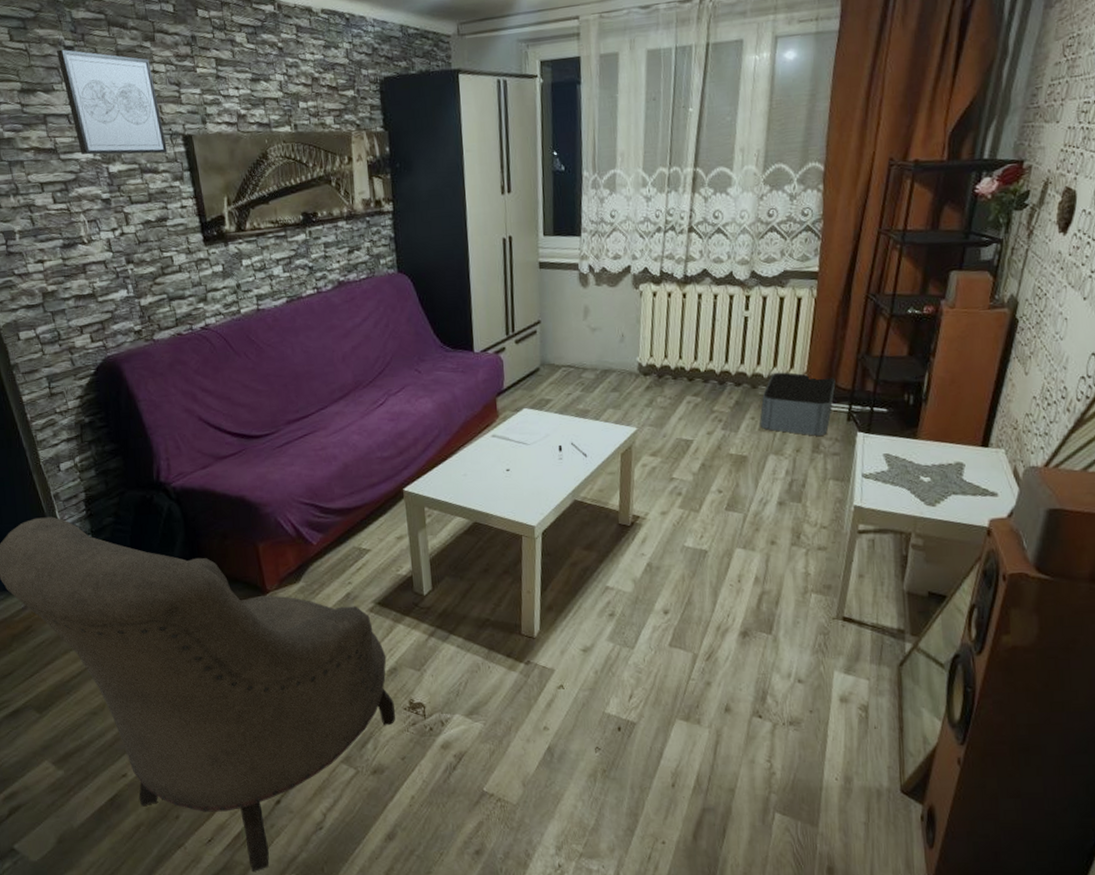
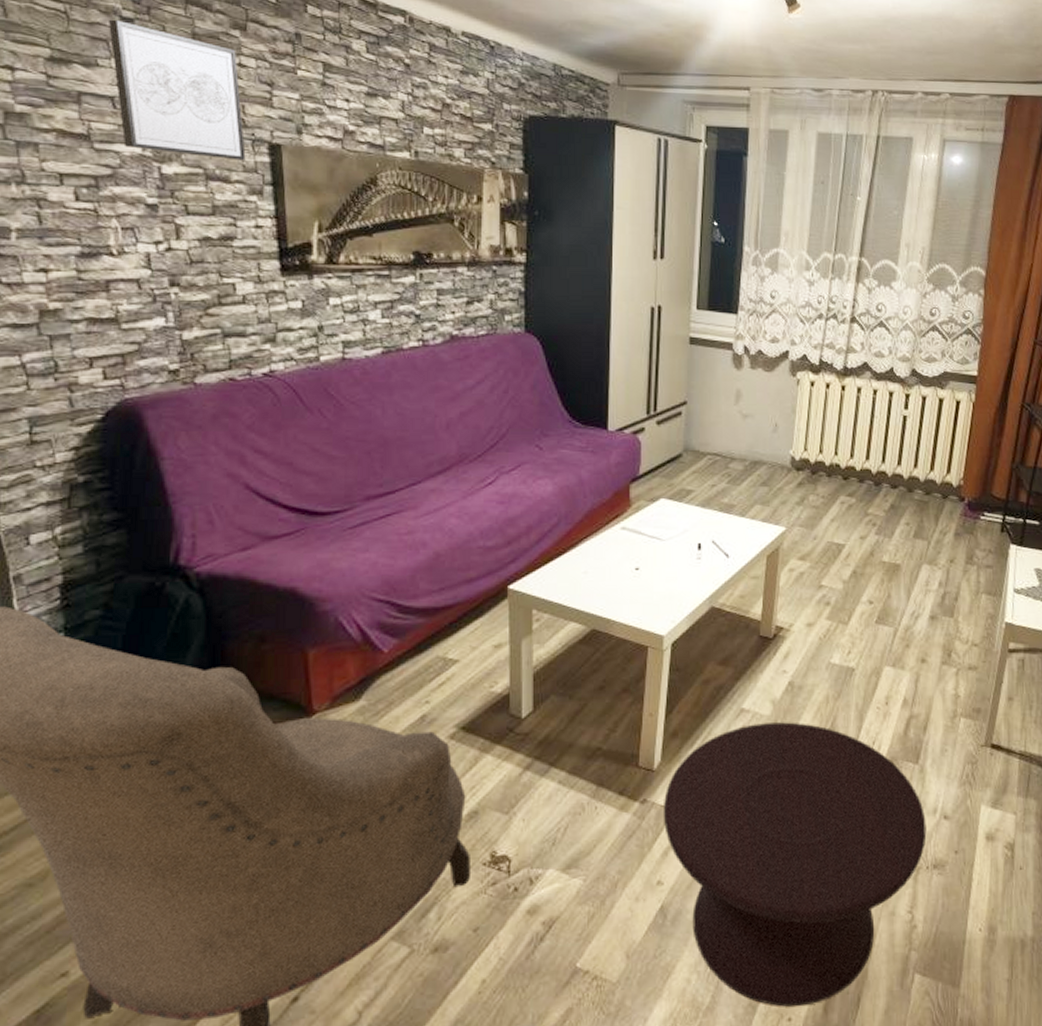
side table: none [544,597,782,833] -> present [663,722,927,1007]
storage bin: present [760,372,836,436] -> none [914,477,991,546]

